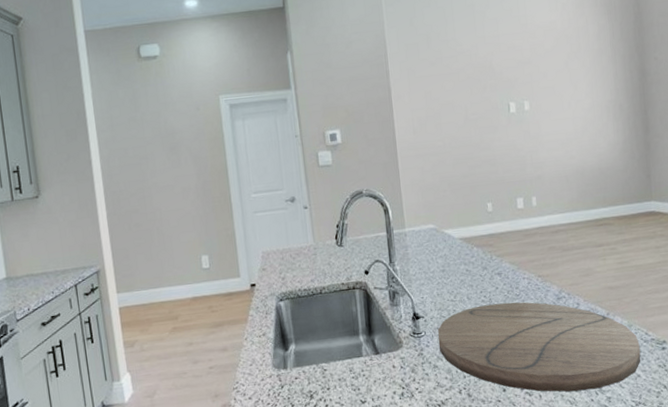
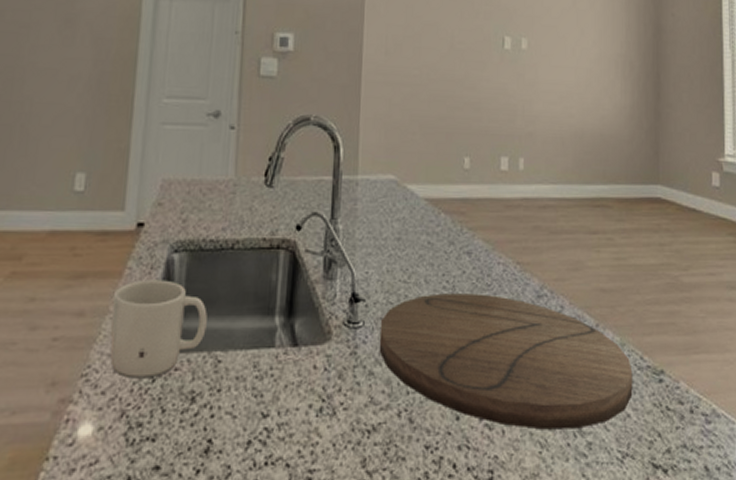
mug: none [243,320,313,387] -> present [110,279,208,379]

